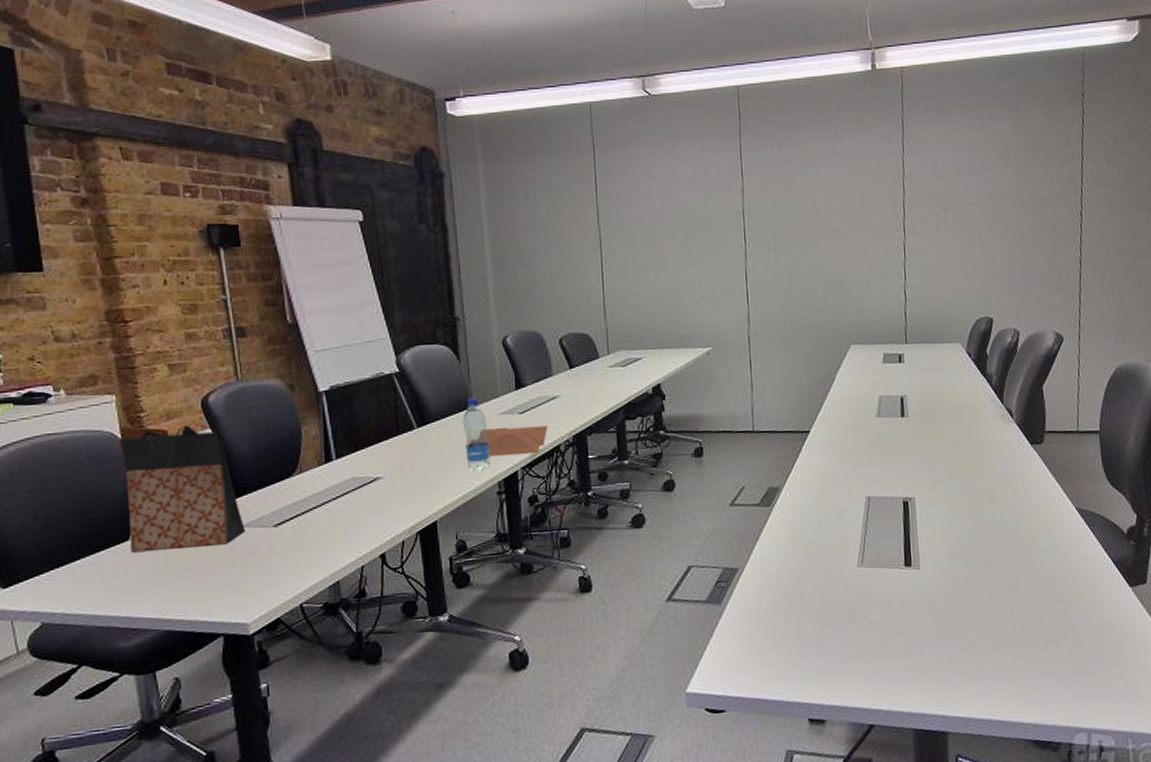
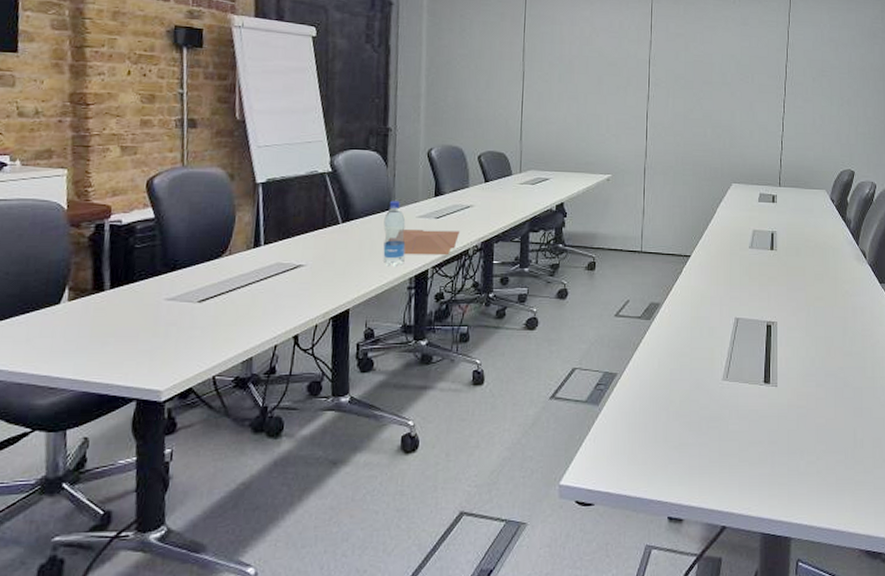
bag: present [119,425,245,553] -> none [59,202,171,316]

